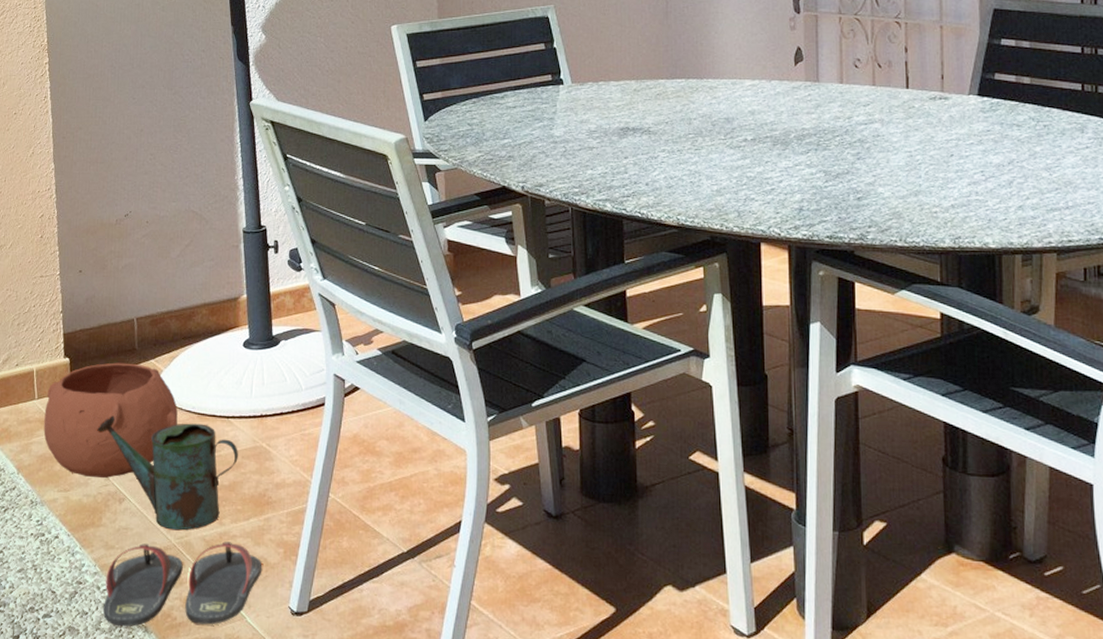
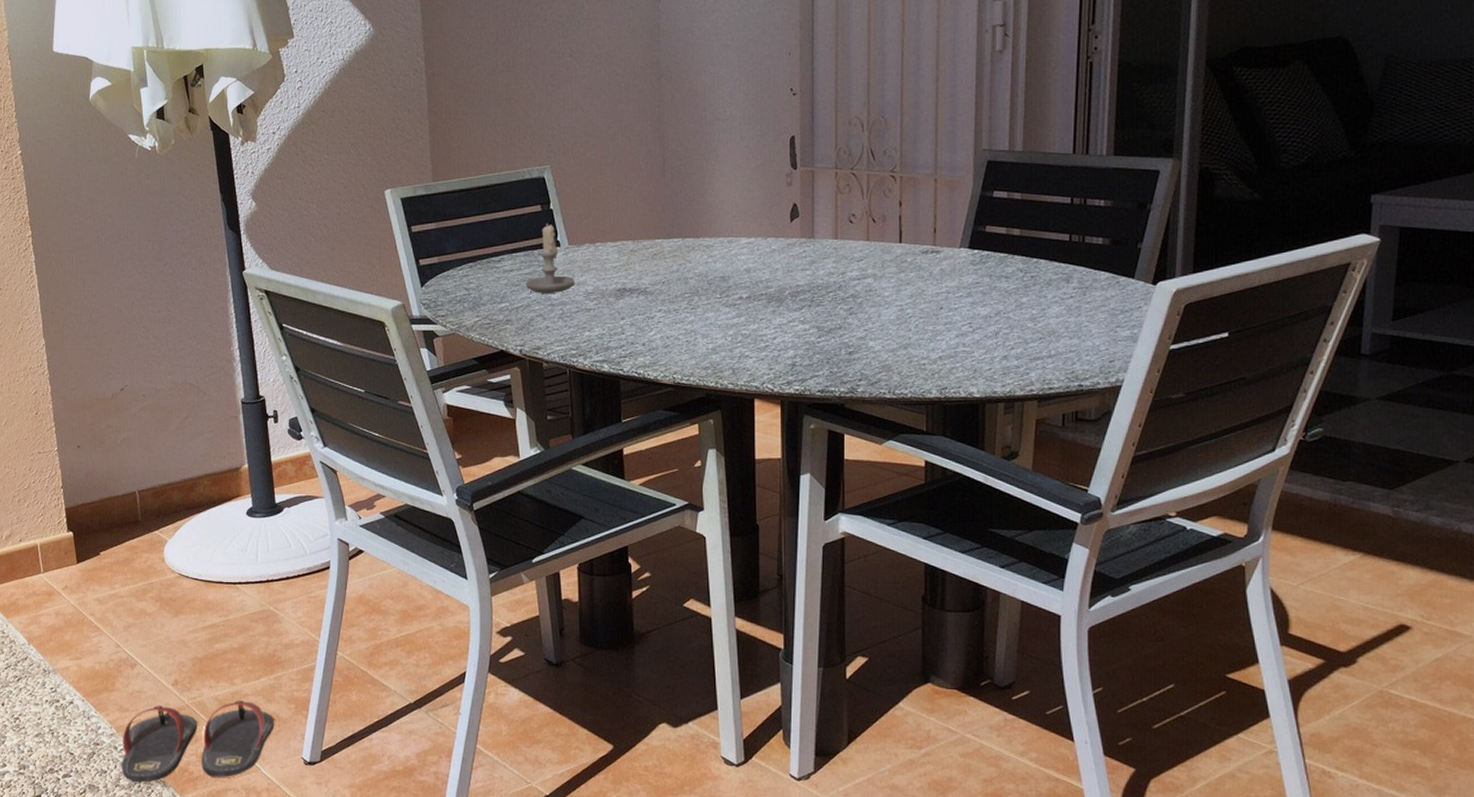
clay pot: present [43,362,178,478] -> none [51,535,185,645]
watering can: present [96,415,238,531] -> none [104,586,246,692]
candle: none [528,61,577,131] -> present [525,222,574,293]

